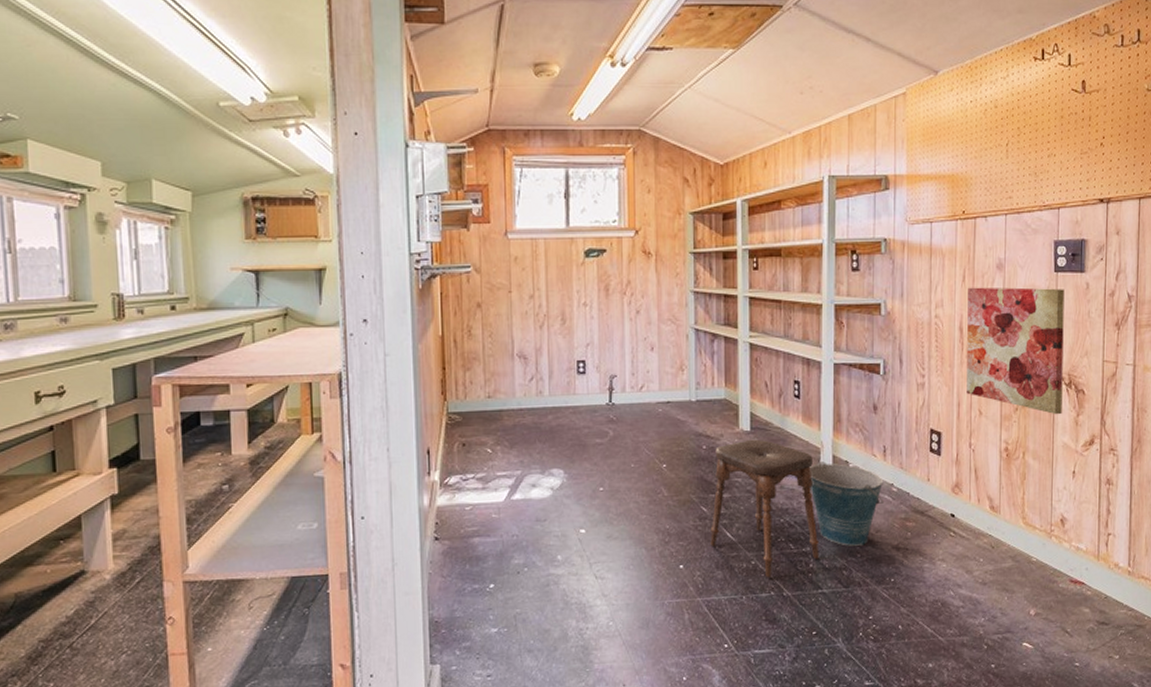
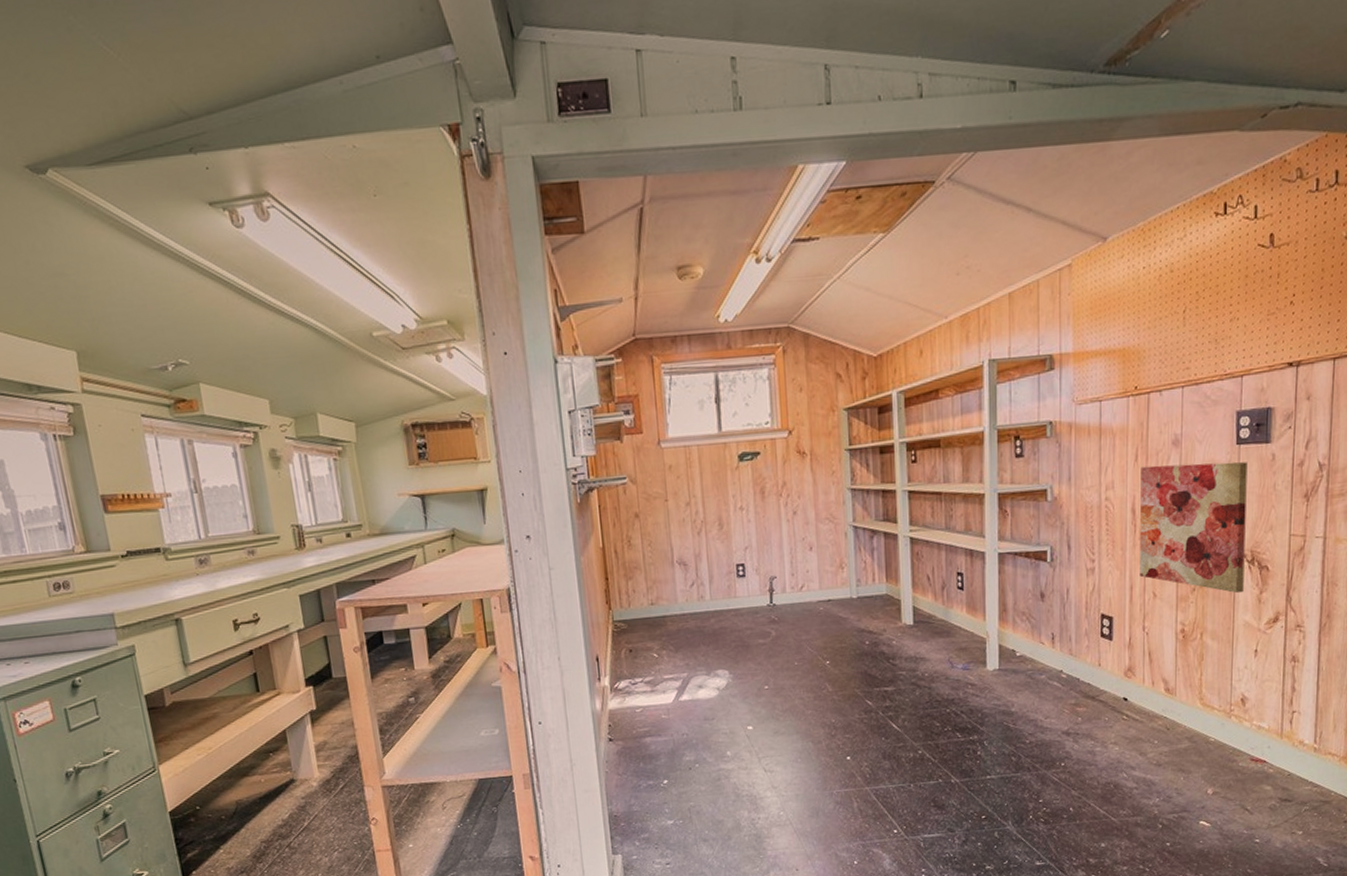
stool: present [710,439,819,578] -> none [876,632,987,766]
bucket: present [810,461,884,546] -> none [975,651,1053,733]

